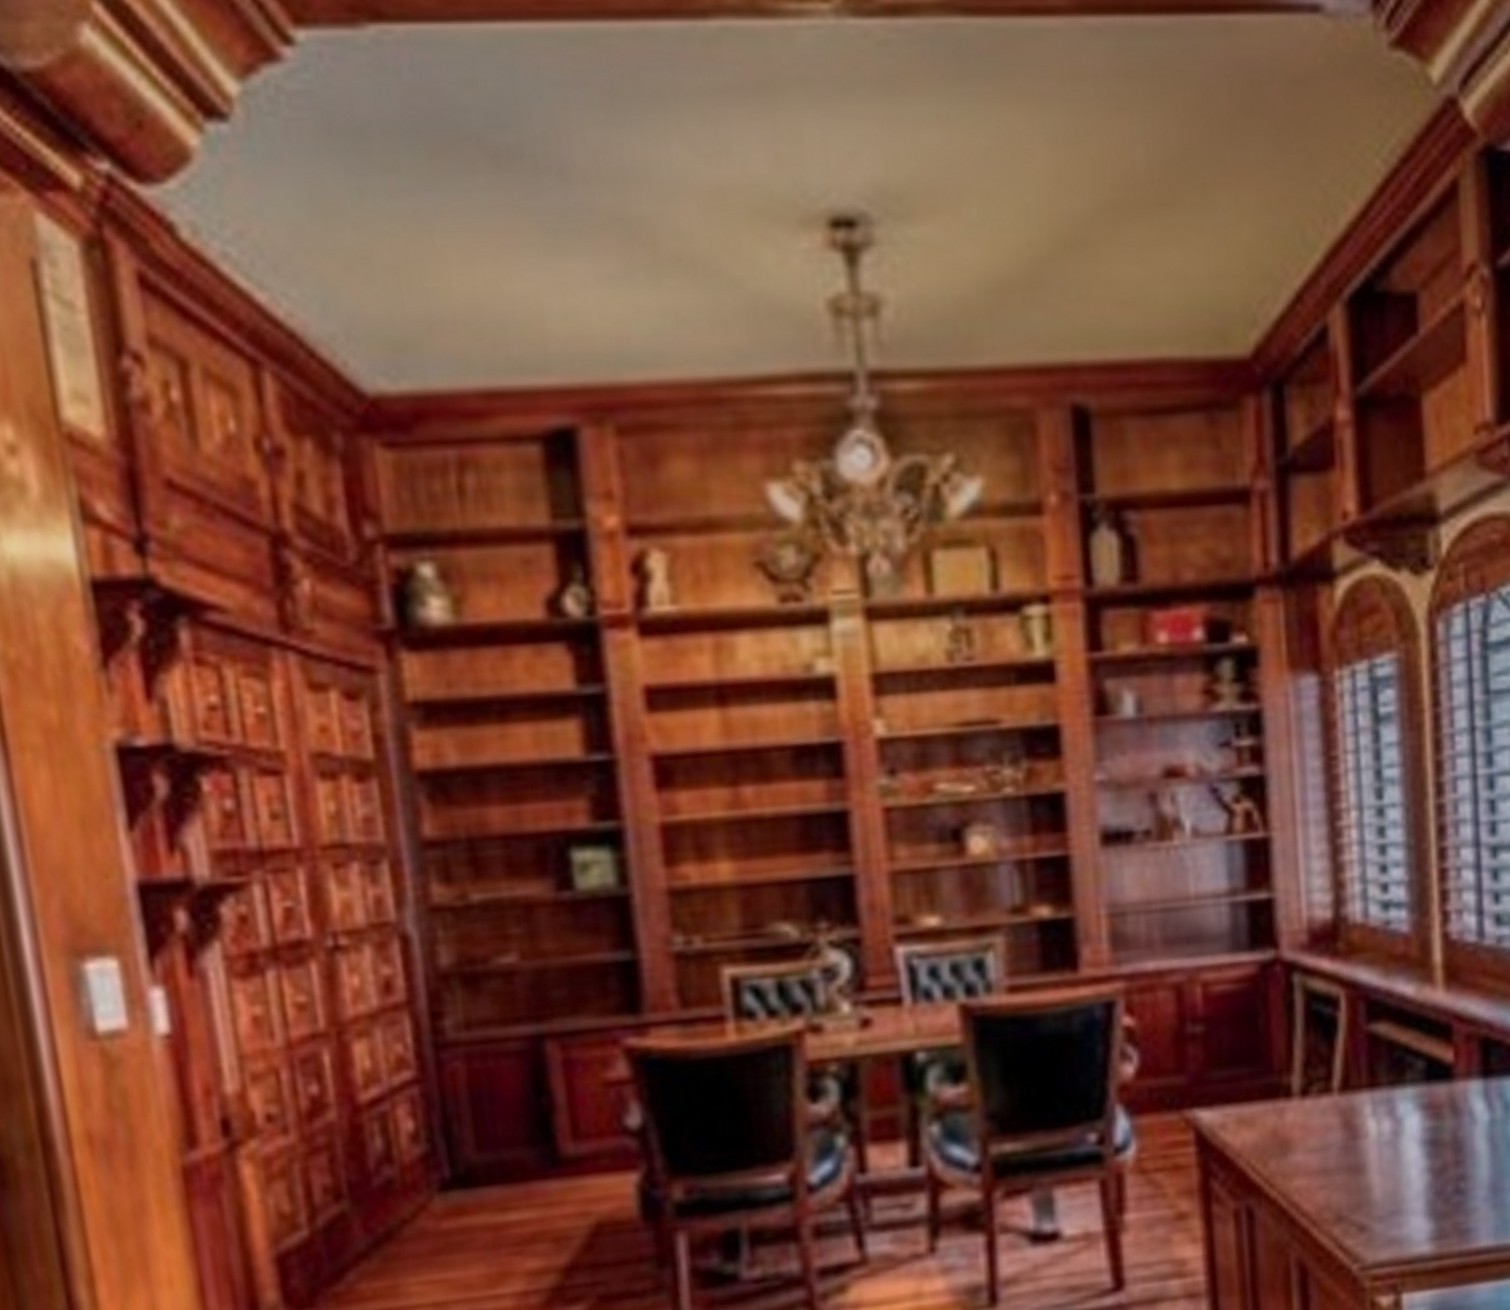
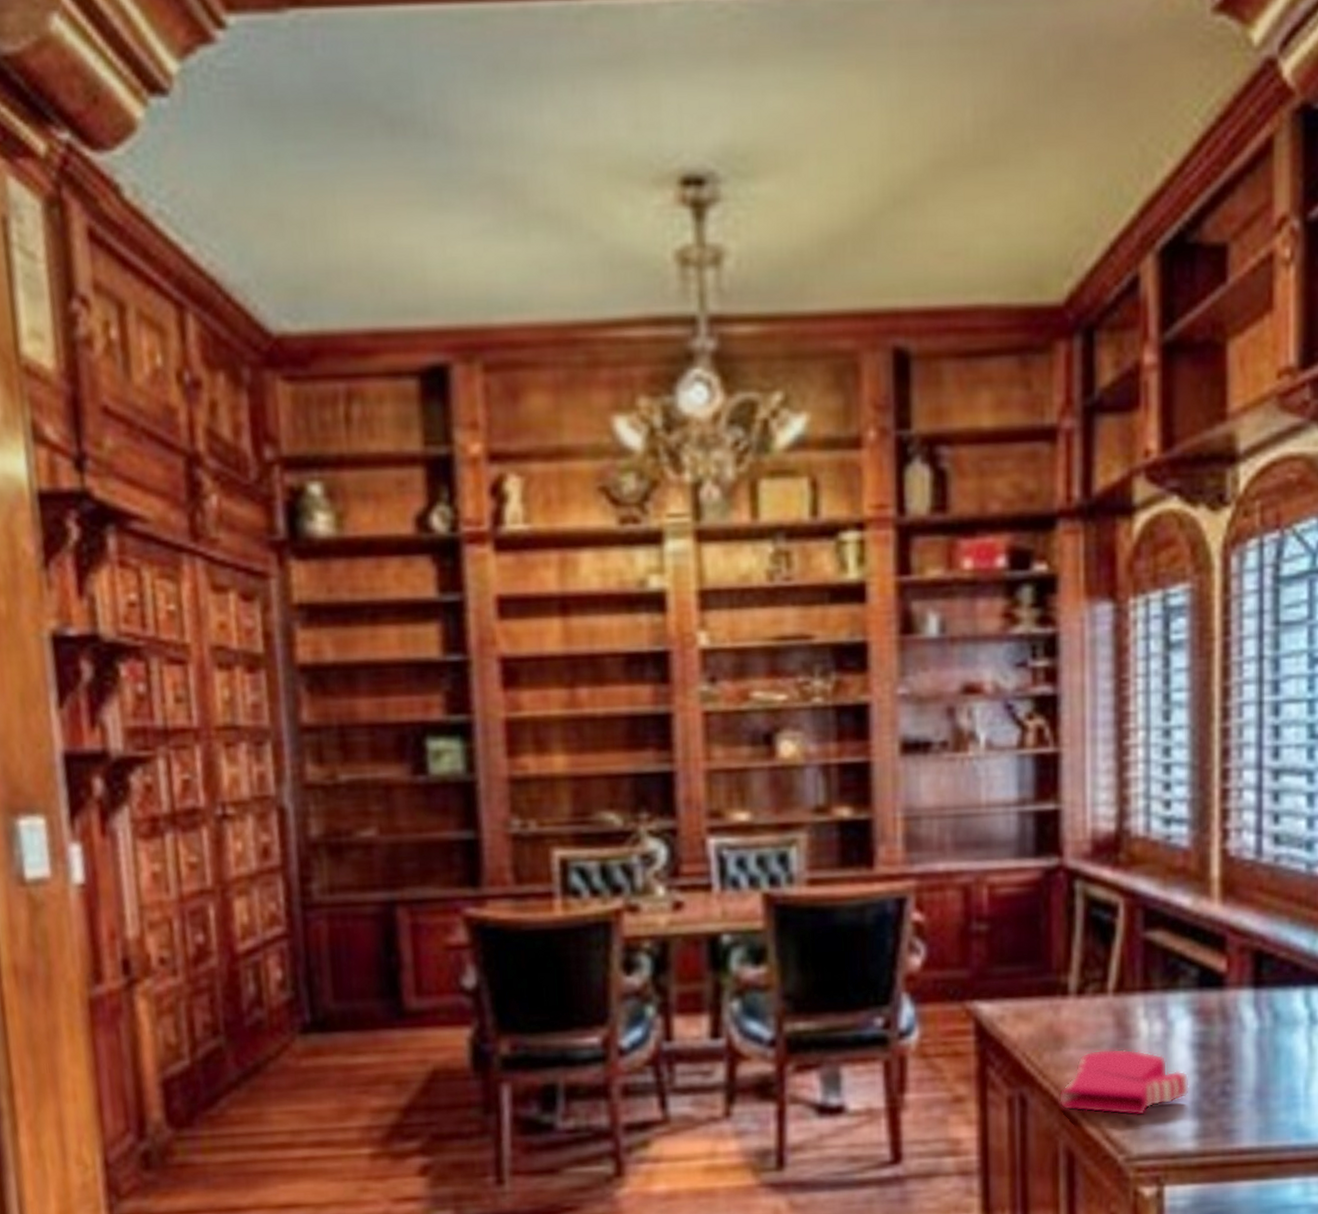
book: none [1287,1150,1423,1222] -> present [1058,1048,1190,1116]

